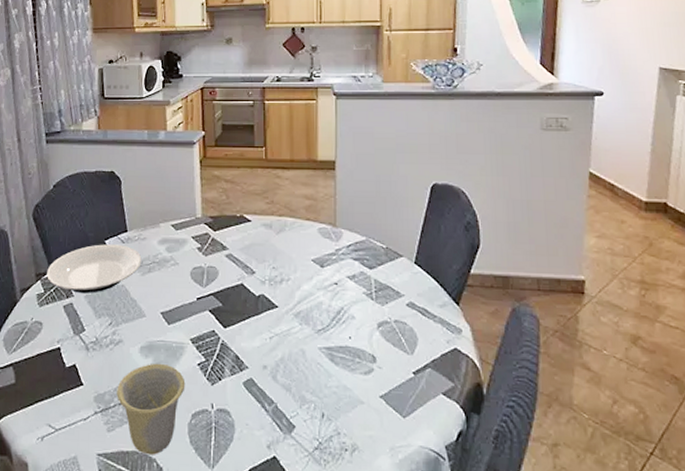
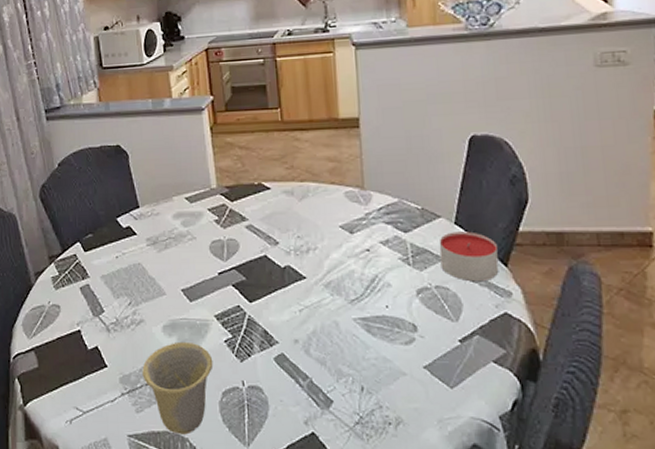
plate: present [47,244,142,293] -> none [60,221,157,274]
candle: none [400,270,452,319] -> present [439,231,499,282]

